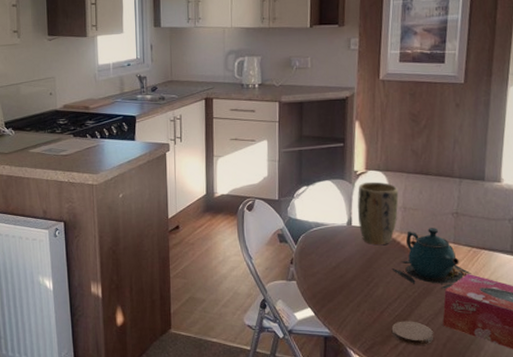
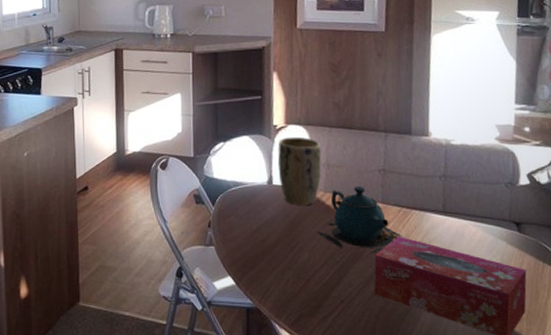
coaster: present [391,321,434,346] -> none [319,289,366,318]

